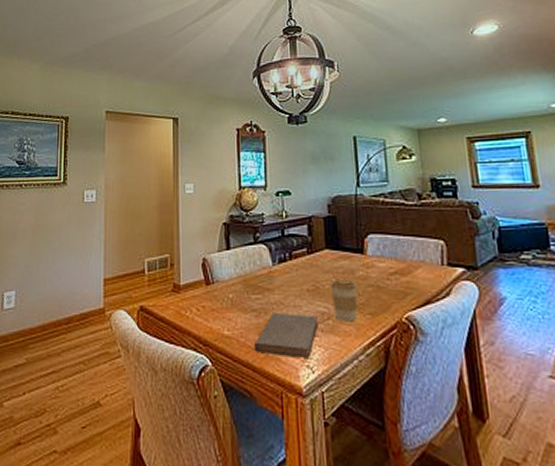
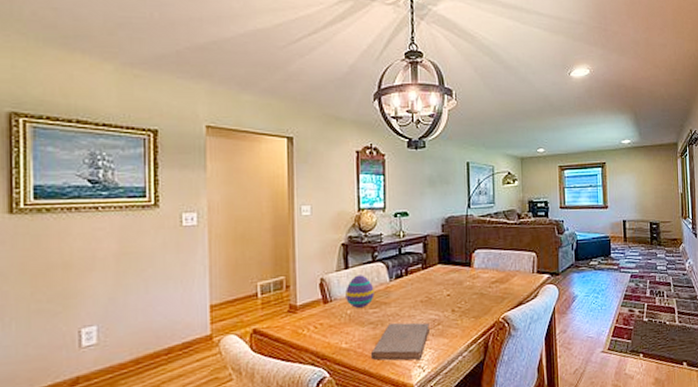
decorative egg: none [227,257,257,292] -> present [345,275,374,308]
coffee cup: present [330,278,358,322] -> none [441,289,465,326]

